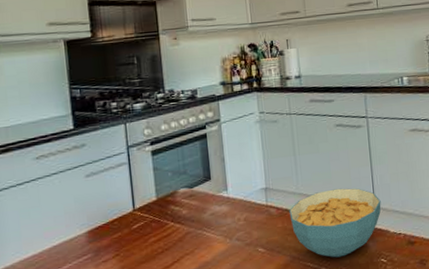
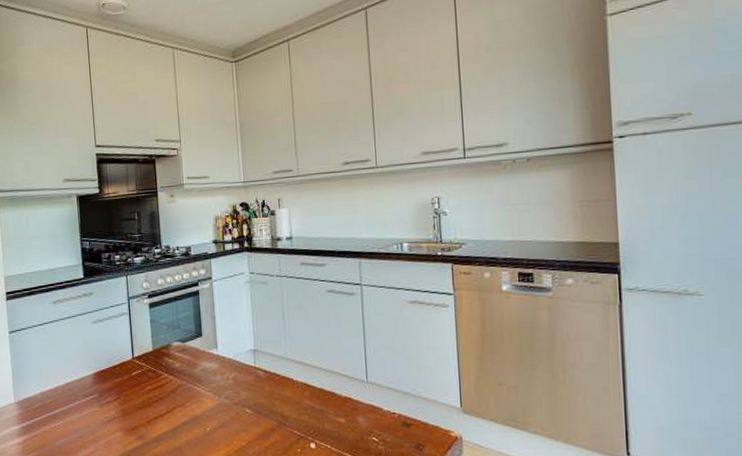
cereal bowl: present [289,188,382,258] -> none [277,357,374,429]

